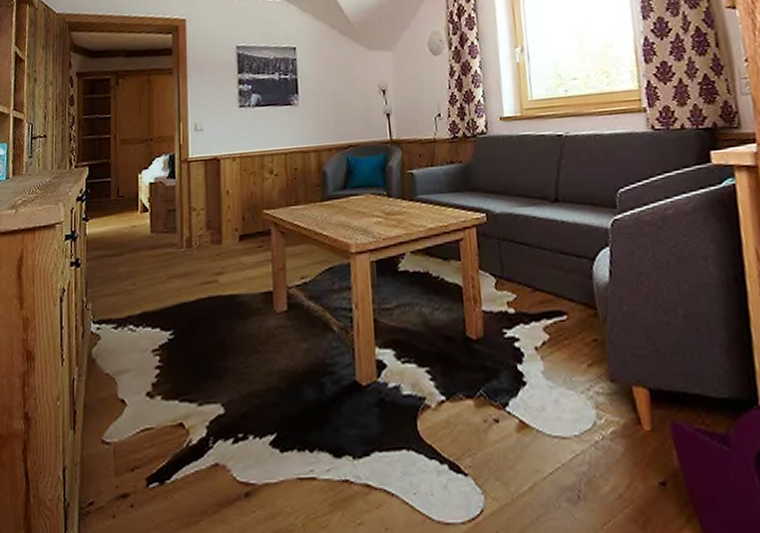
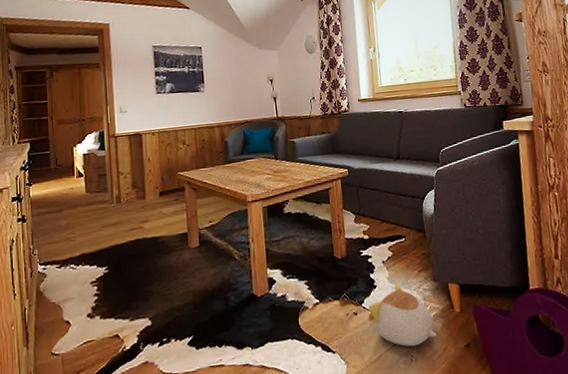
plush toy: none [514,383,616,477] -> present [367,284,437,347]

